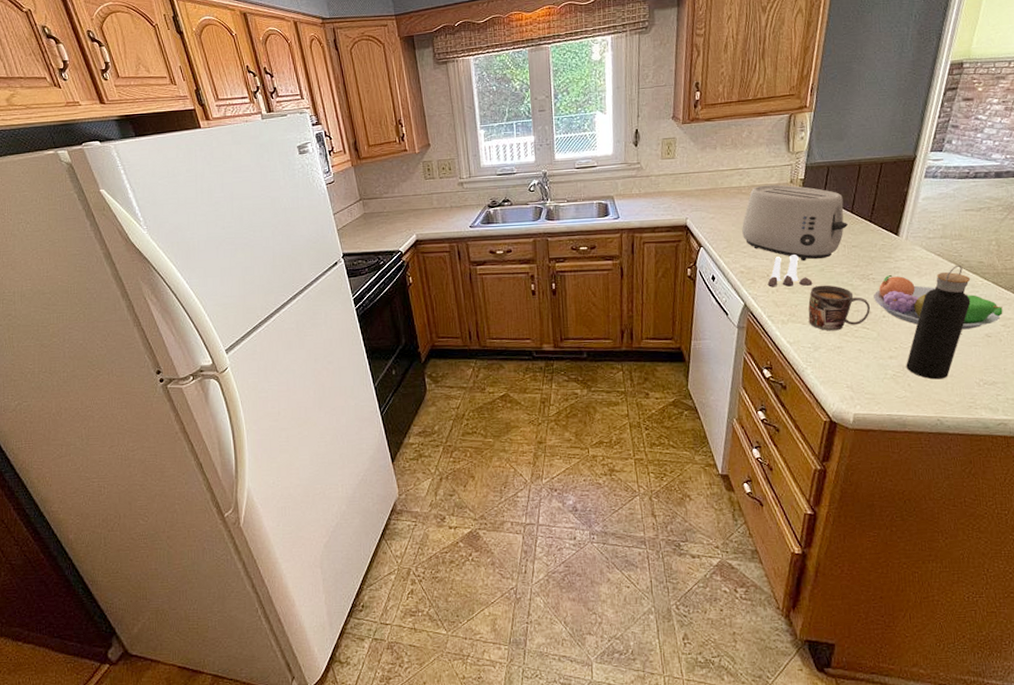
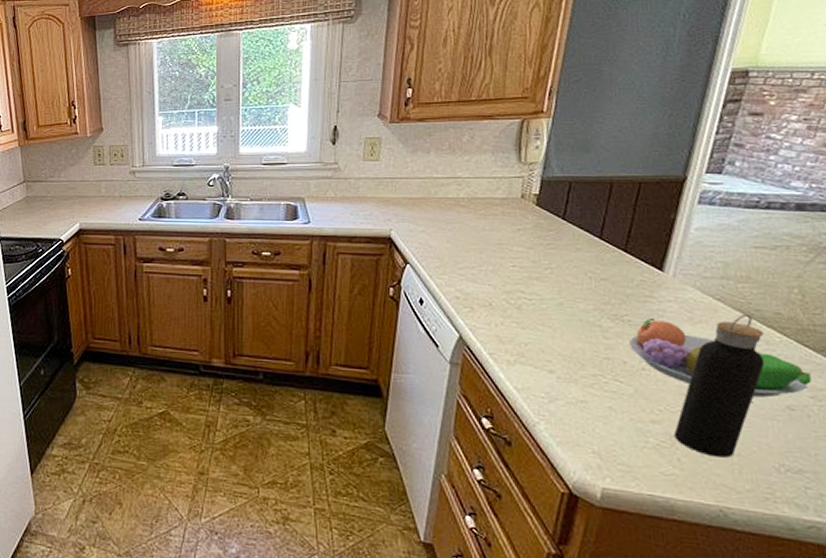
toaster: present [742,184,848,262] -> none [459,198,595,292]
salt and pepper shaker set: present [767,255,813,287] -> none [489,282,549,322]
mug: present [808,285,871,331] -> none [541,322,626,381]

